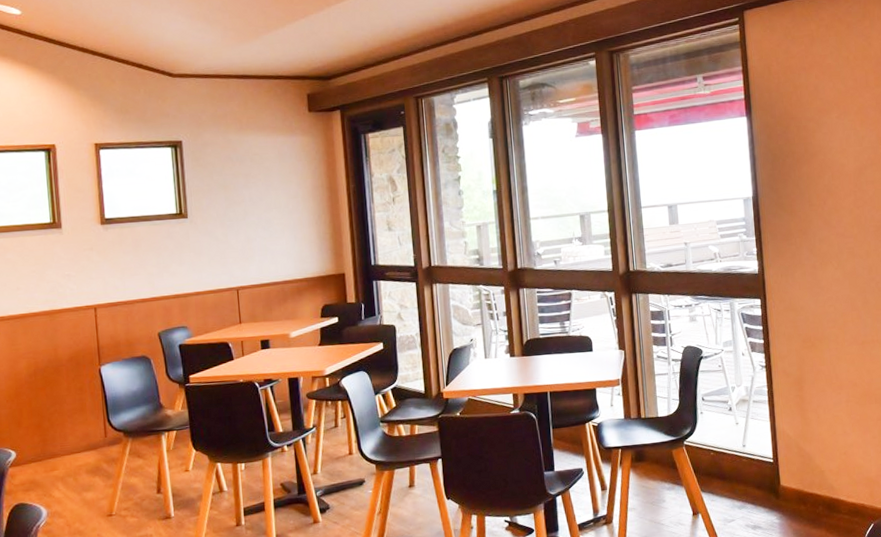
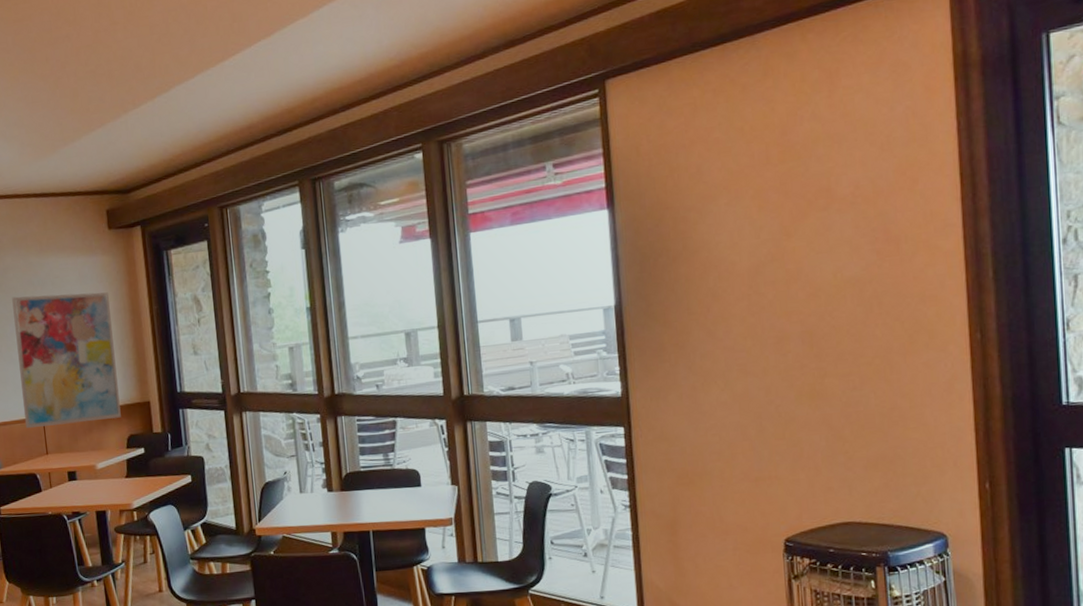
wall art: none [209,170,316,299] -> present [12,292,121,429]

